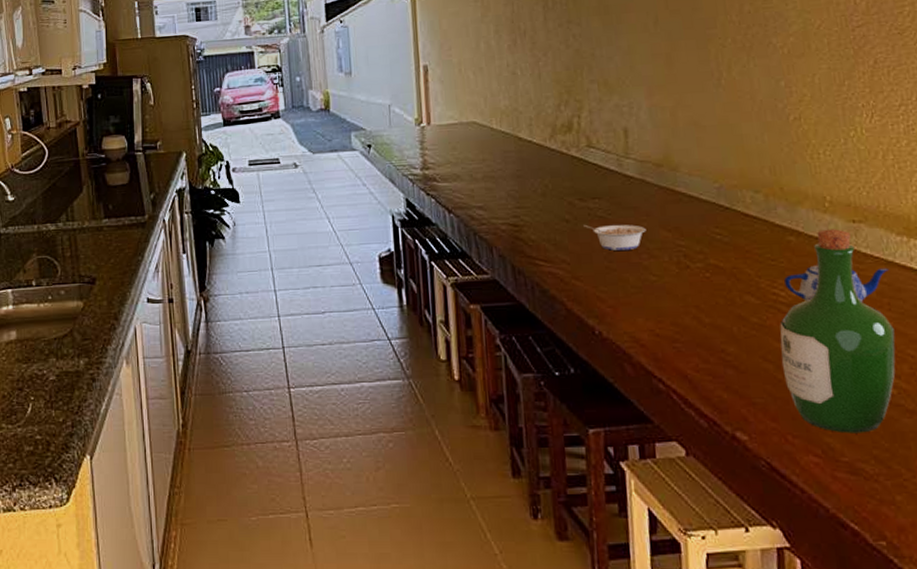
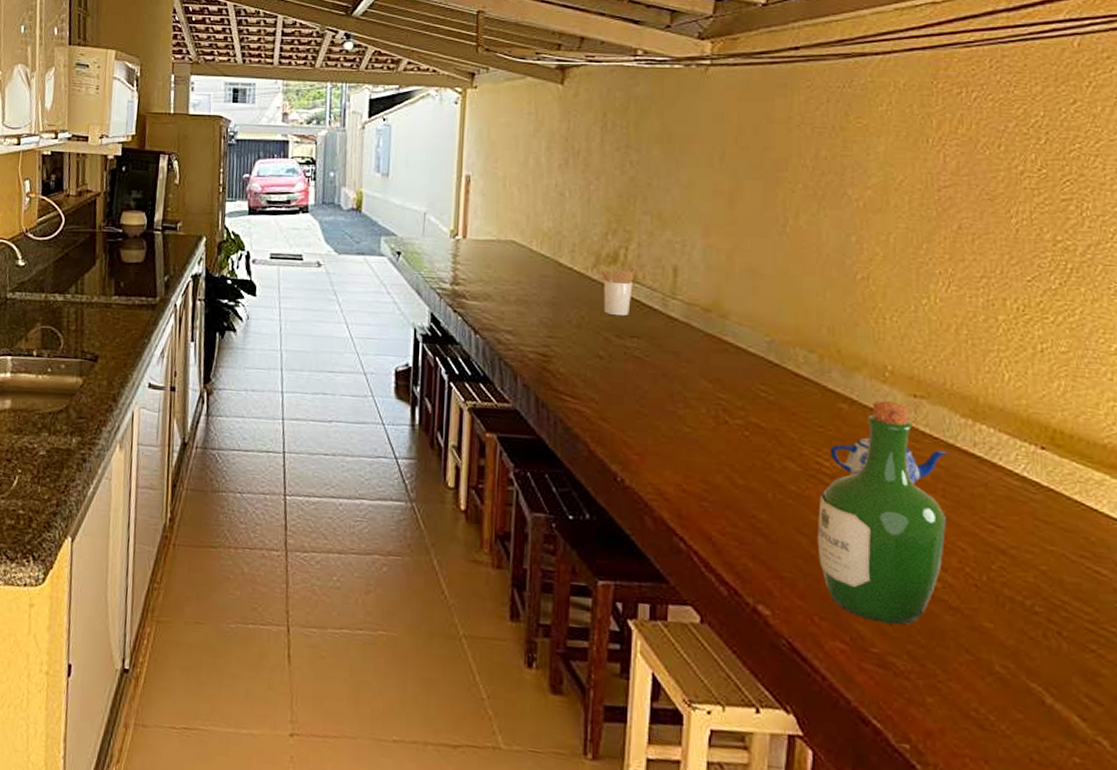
utensil holder: none [557,133,590,181] -> present [599,267,636,317]
legume: present [583,224,646,251] -> none [618,363,685,397]

